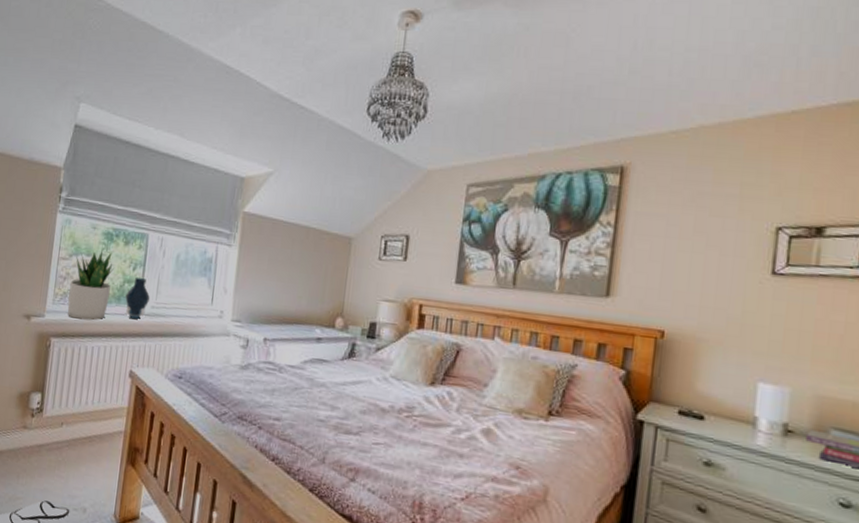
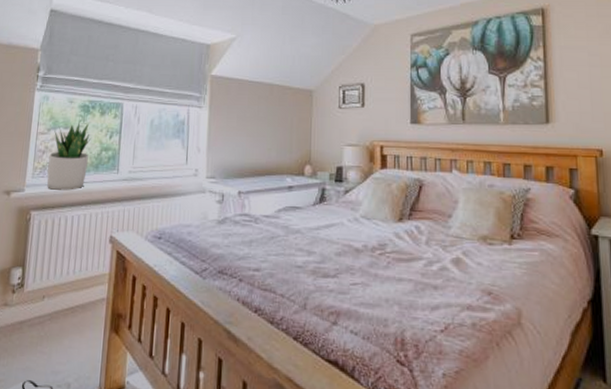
vase: present [125,277,150,319] -> none [103,144,127,184]

